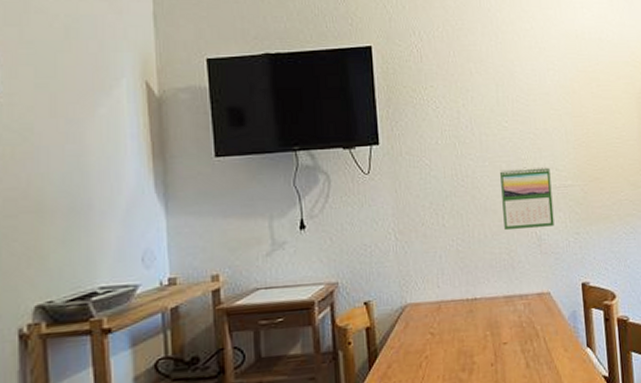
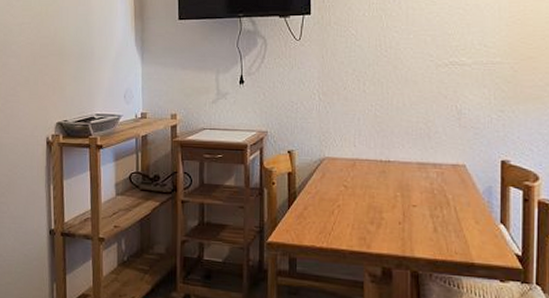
calendar: present [500,166,555,231] -> none [424,42,478,102]

